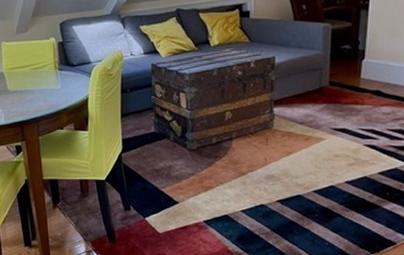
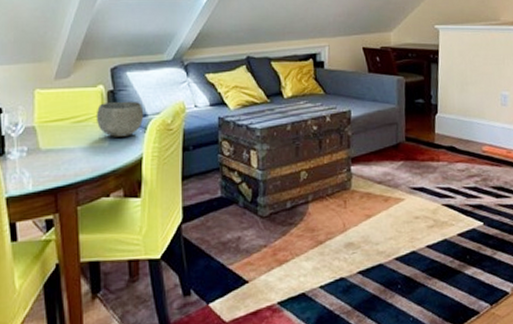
bowl: none [49,50,89,81] -> present [96,101,144,137]

